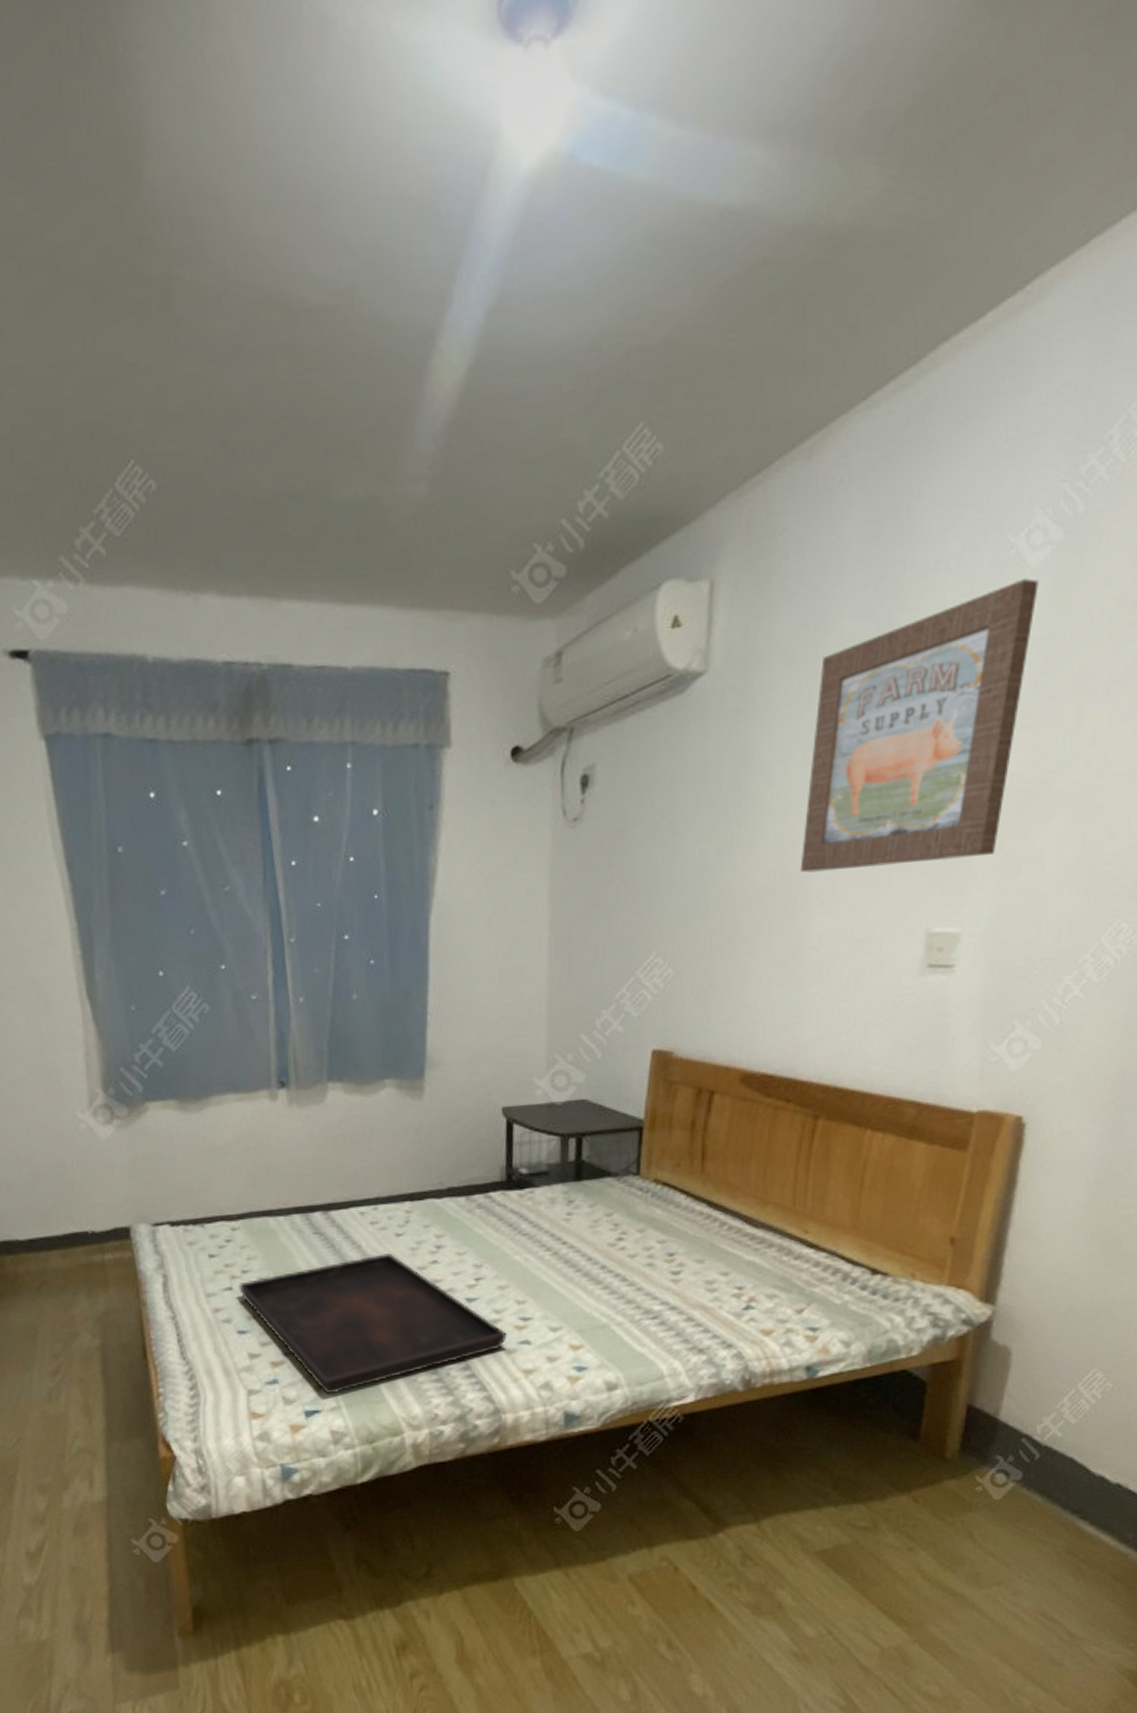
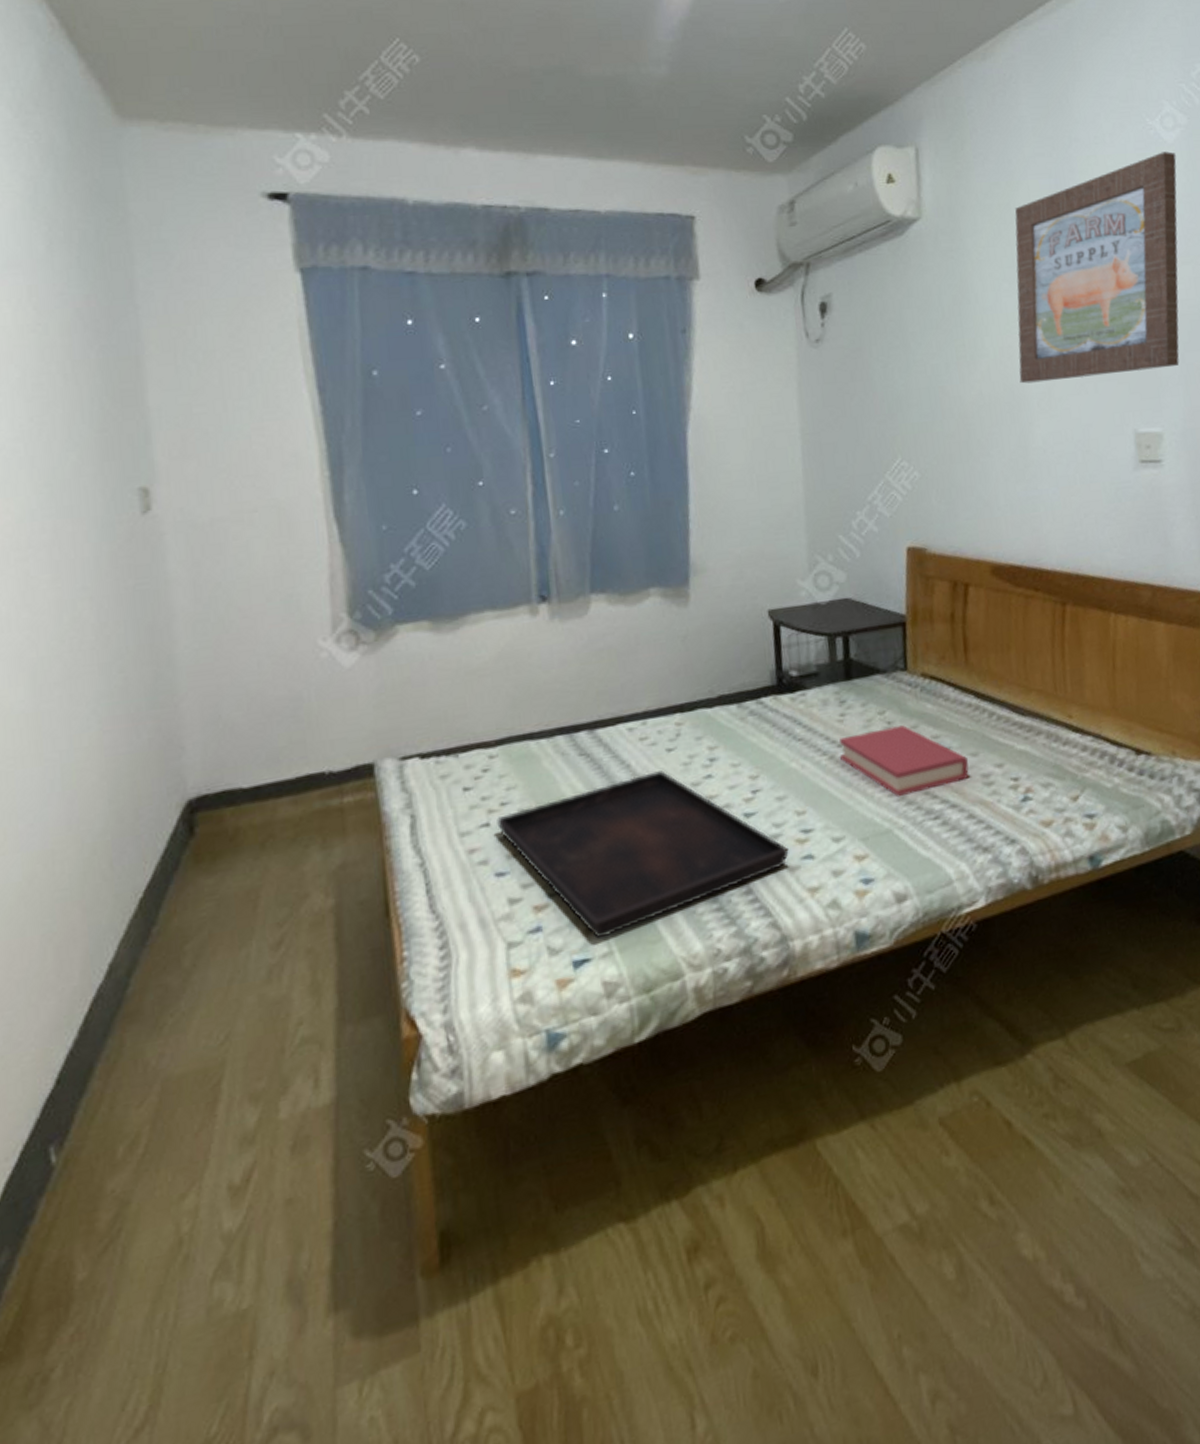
hardback book: none [563,1228,694,1296] -> present [838,725,969,798]

